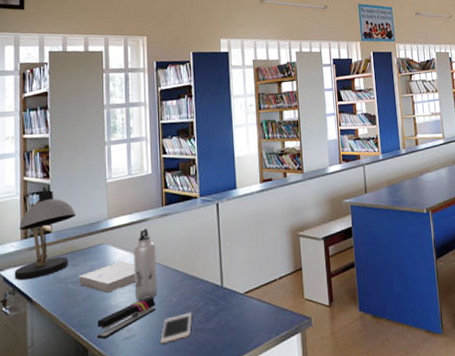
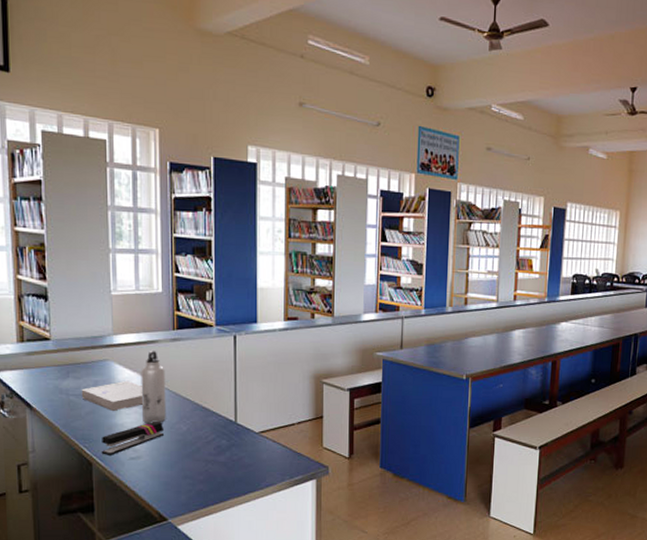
desk lamp: present [14,186,76,281] -> none [11,289,78,386]
cell phone: present [160,312,192,344] -> none [168,443,203,470]

